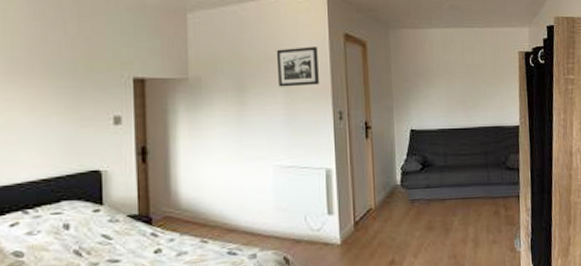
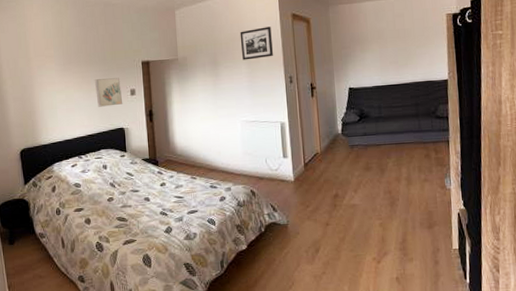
wall art: none [55,99,101,139] -> present [94,78,123,107]

